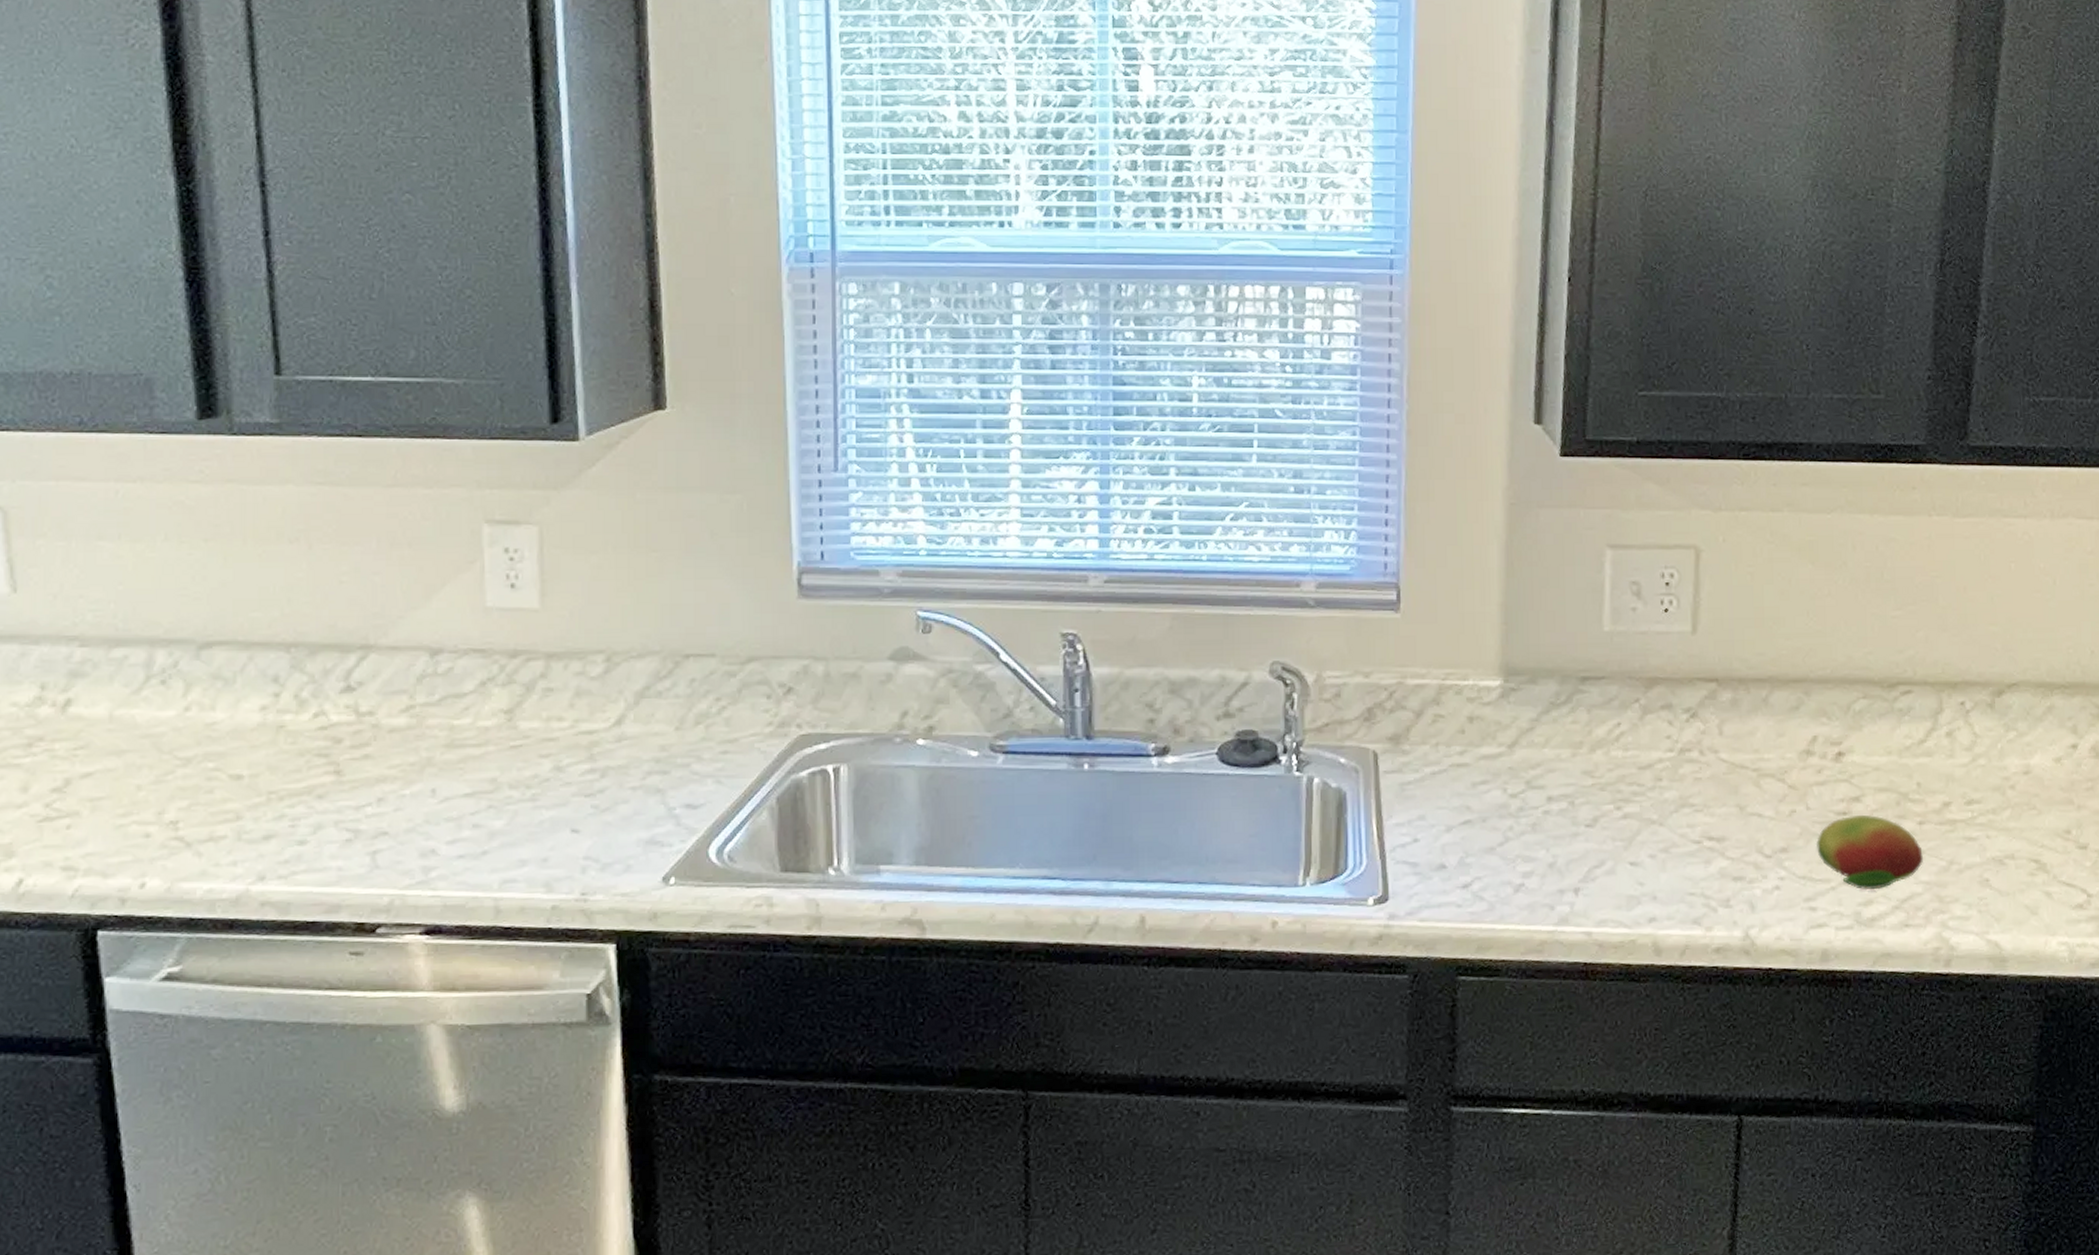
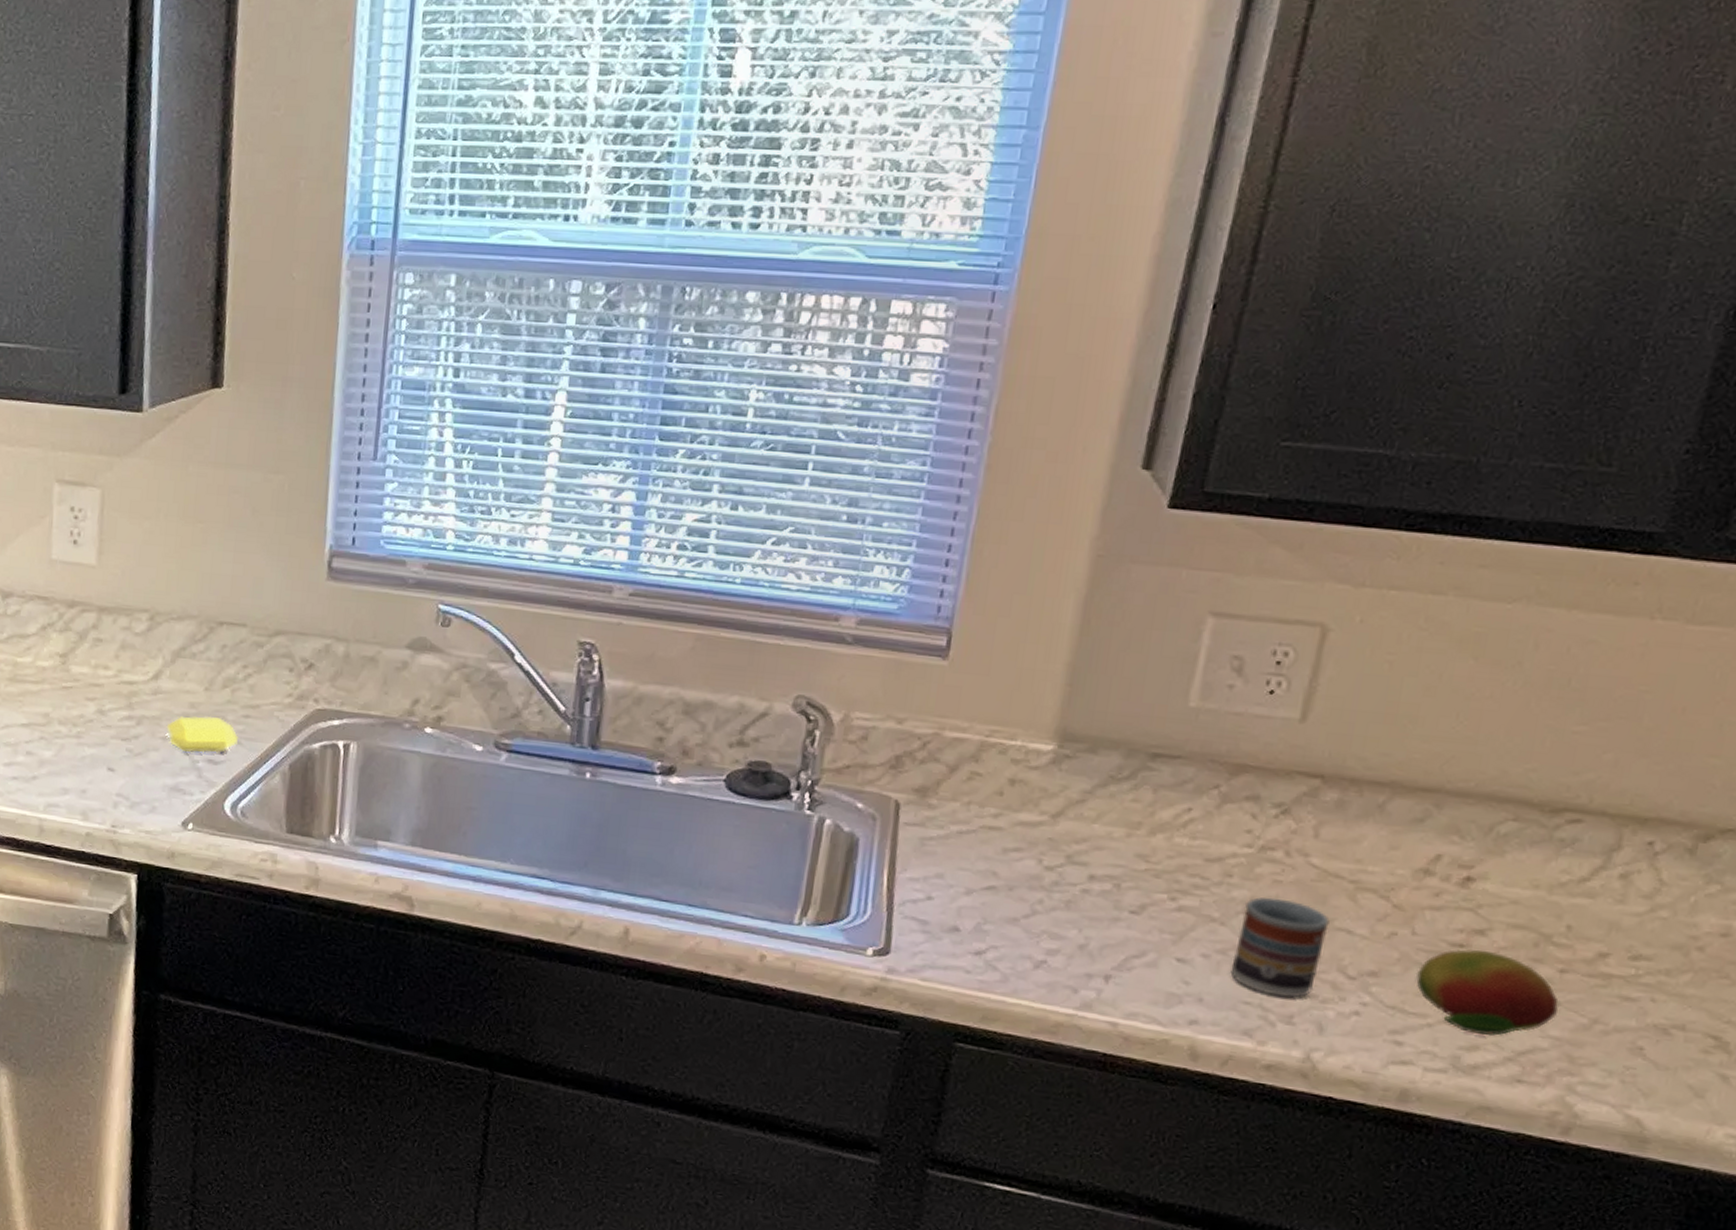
soap bar: none [635,758,718,799] -> present [166,716,239,753]
cup: none [1674,794,1743,883] -> present [1230,897,1330,998]

